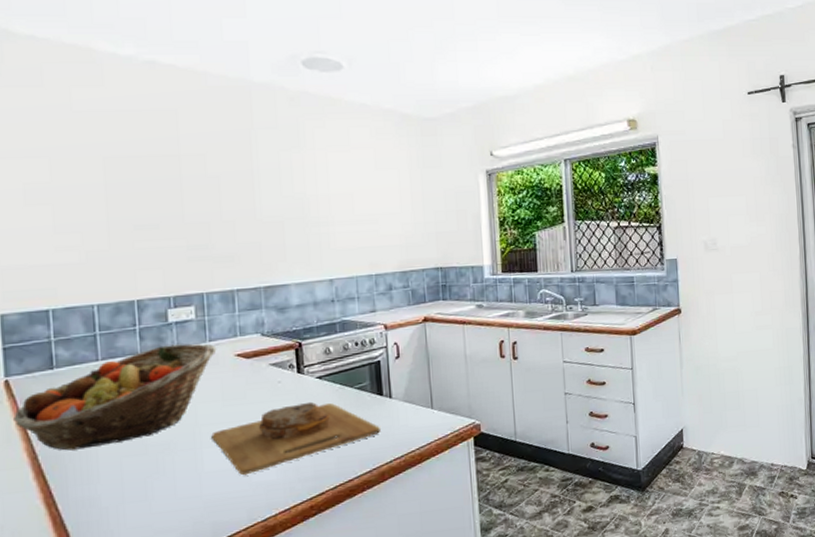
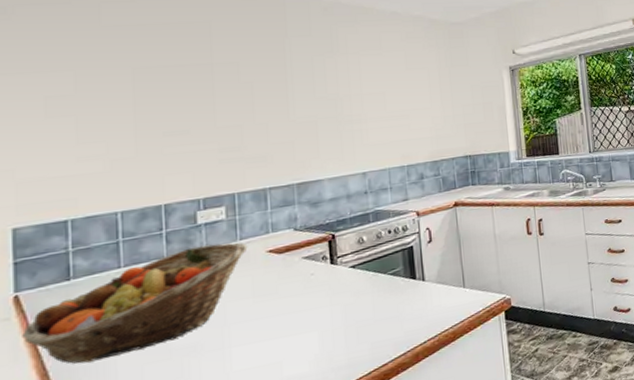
cutting board: present [211,401,380,476] -> none [241,290,414,371]

